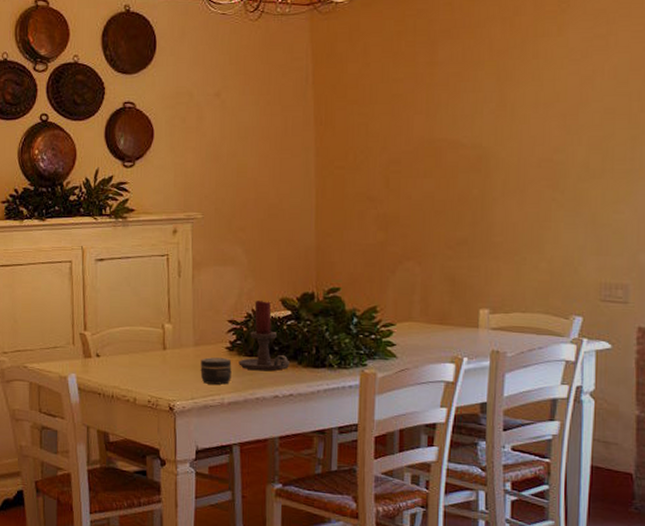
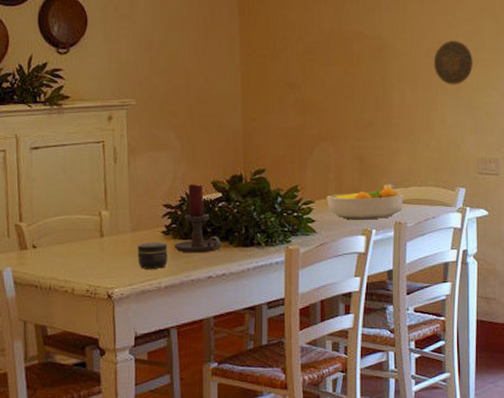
fruit bowl: none [410,310,504,347] -> present [326,186,404,220]
decorative plate: none [547,149,599,200] -> present [433,41,473,85]

